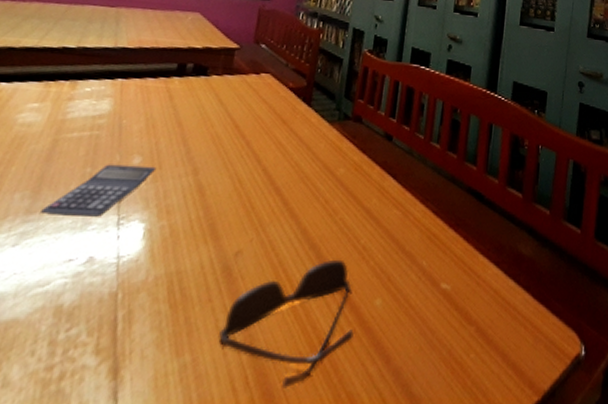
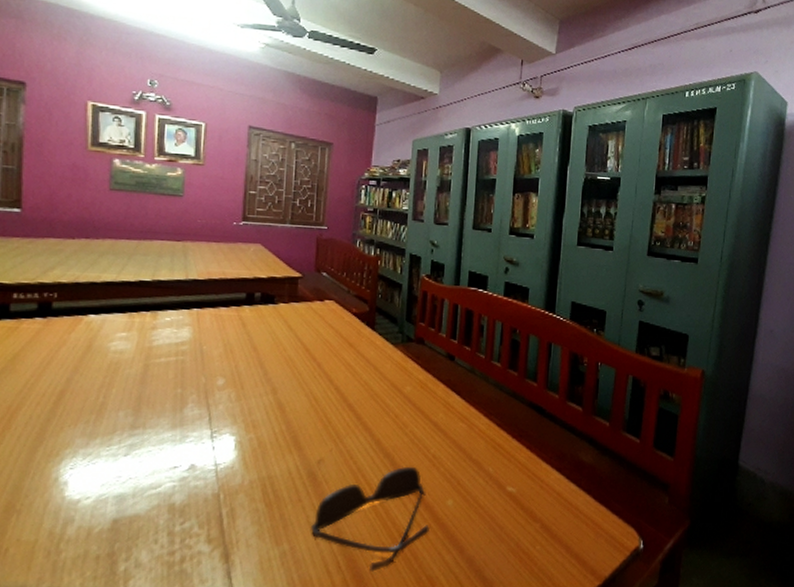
calculator: present [40,164,157,217] -> none [144,385,239,431]

